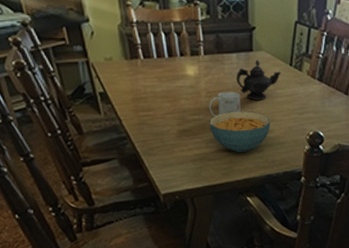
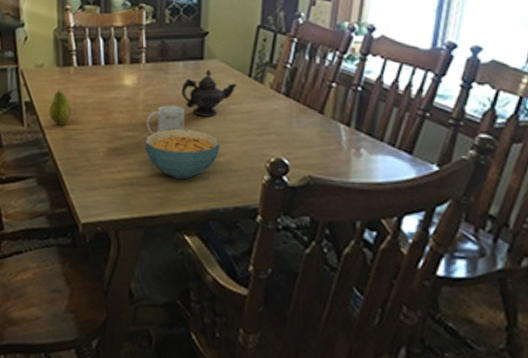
fruit: none [122,80,143,113] -> present [49,90,72,126]

